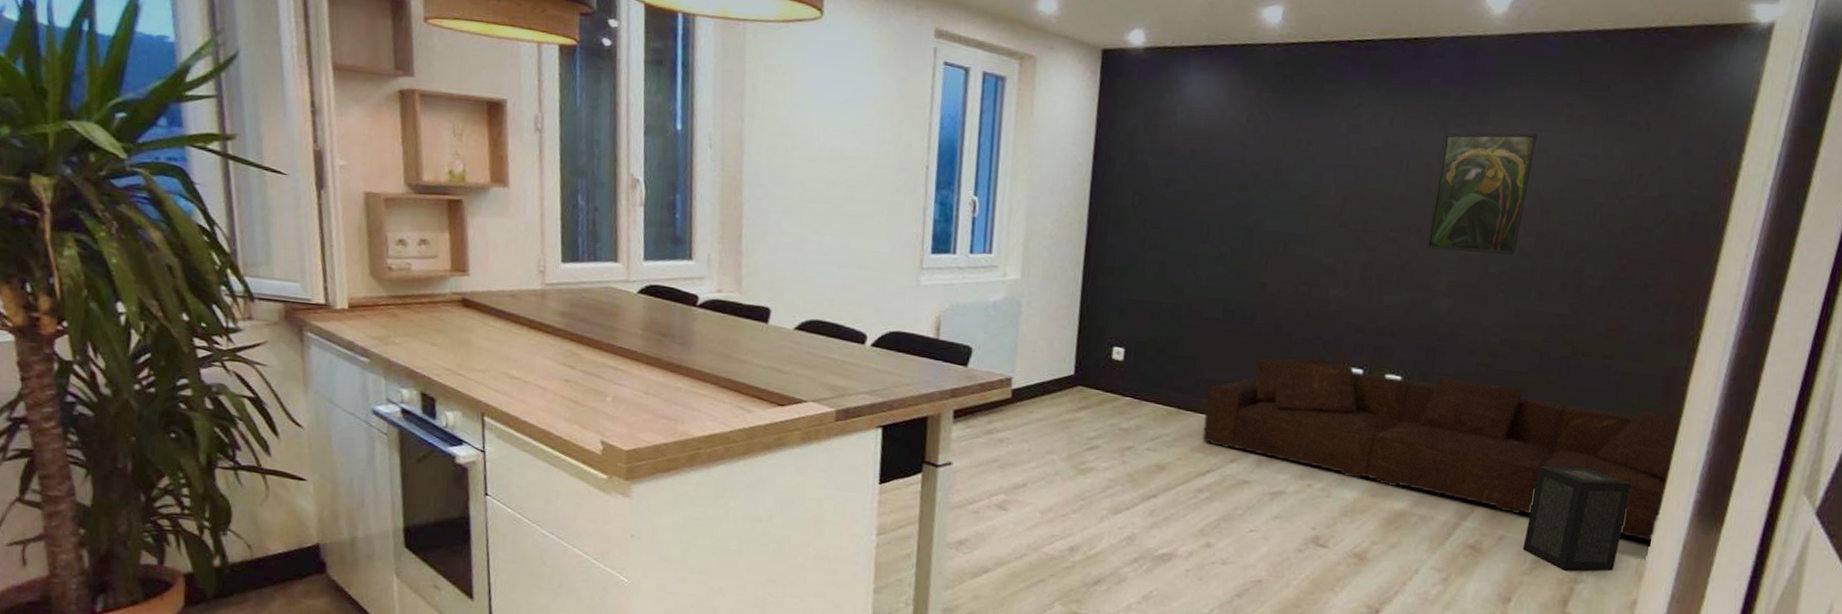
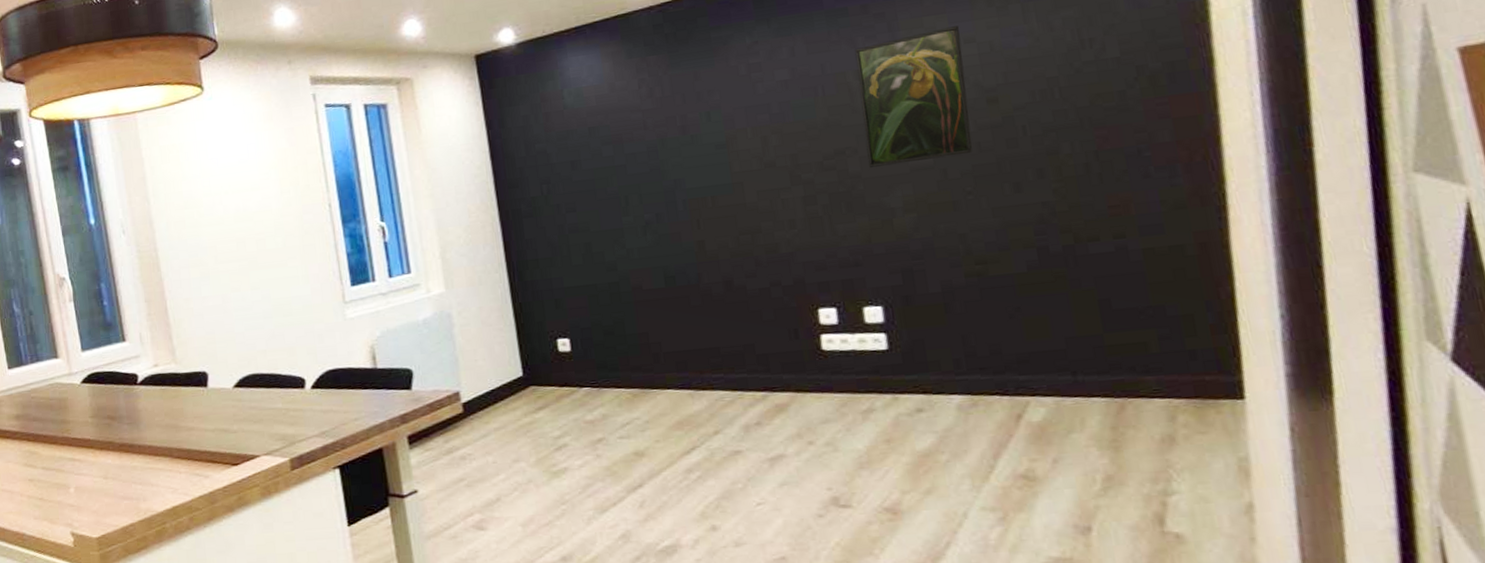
sofa: present [1202,356,1683,542] -> none [669,279,1249,431]
speaker: present [1522,466,1632,571] -> none [1076,361,1210,484]

